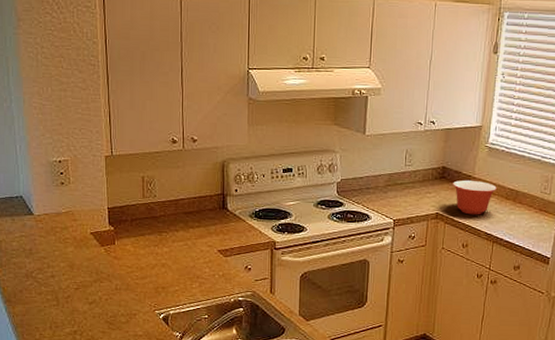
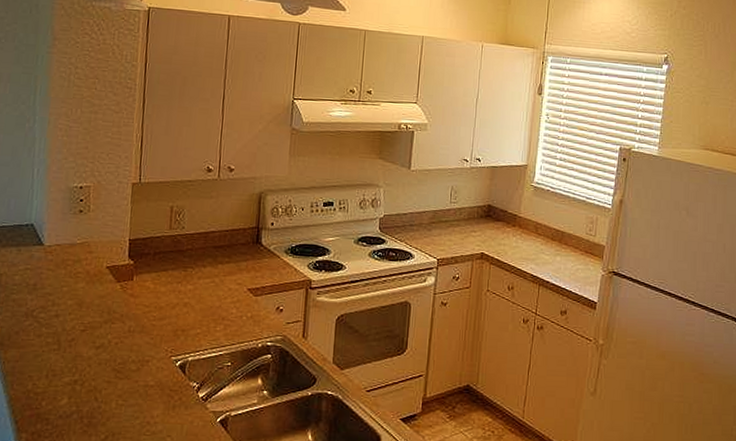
mixing bowl: present [453,180,497,215] -> none [498,219,543,256]

